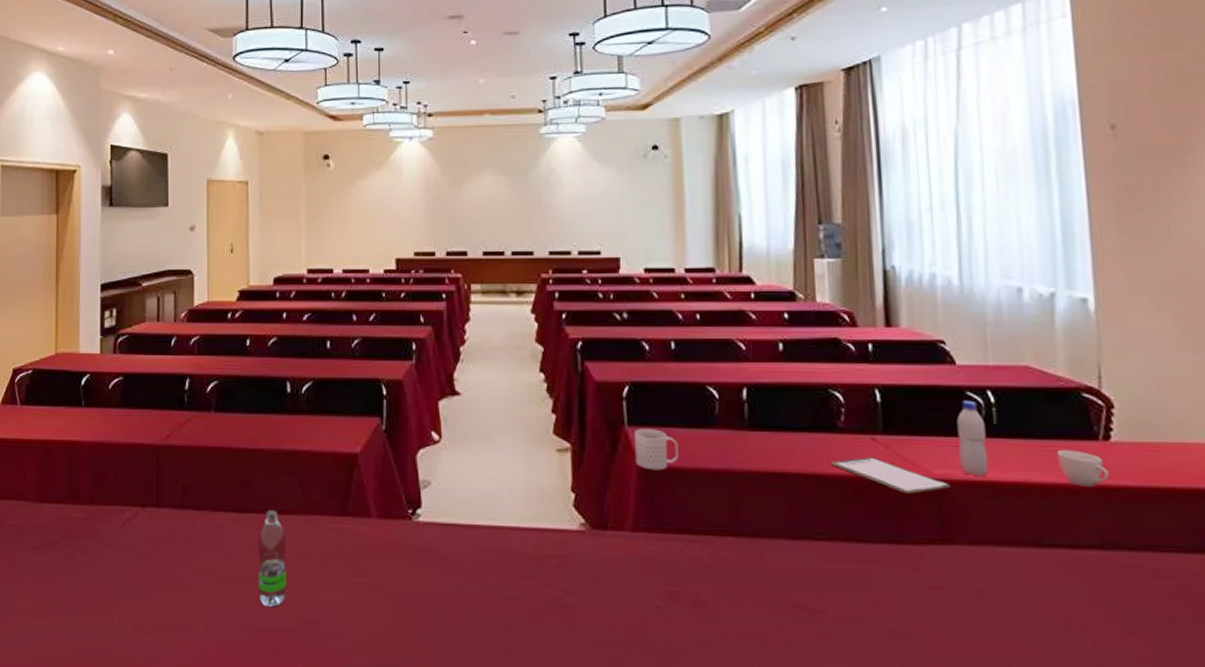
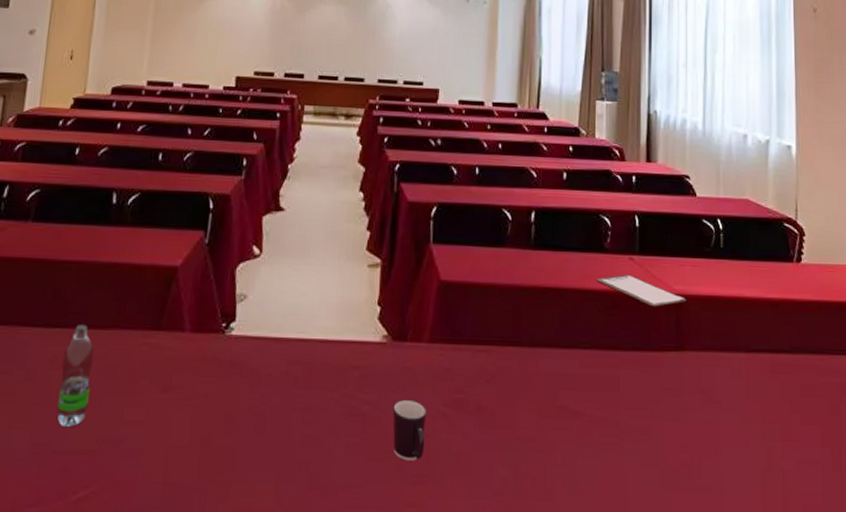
mug: none [599,590,638,655] -> present [392,399,427,461]
mug: present [634,429,679,471] -> none [436,246,474,286]
water bottle: present [956,400,989,477] -> none [694,227,715,293]
cup: present [1056,449,1109,487] -> none [764,269,799,301]

